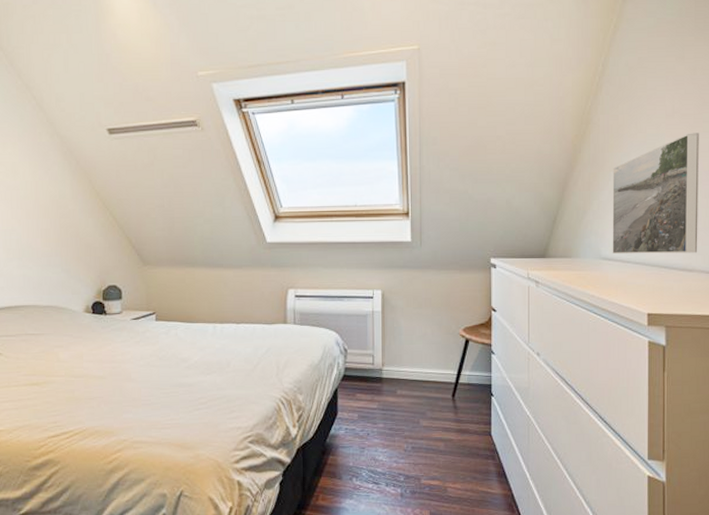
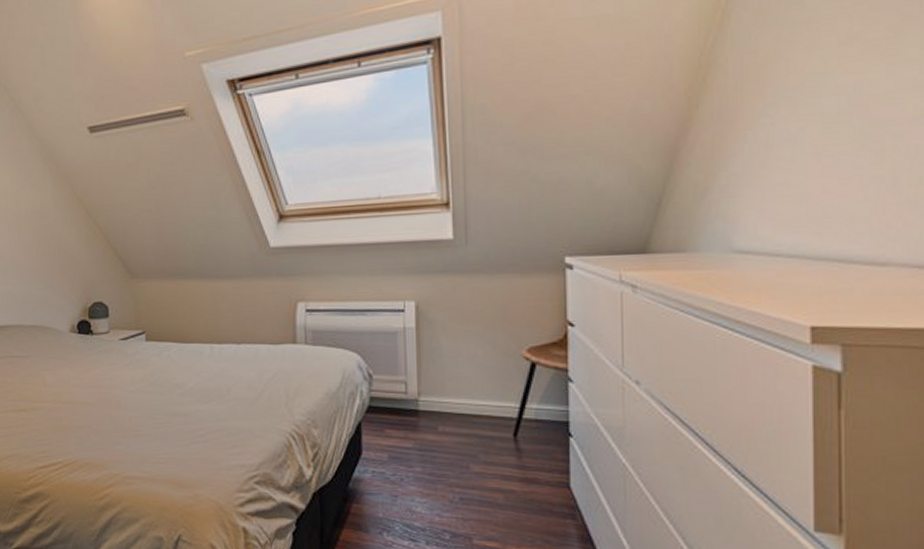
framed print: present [612,133,699,254] -> none [750,64,896,245]

